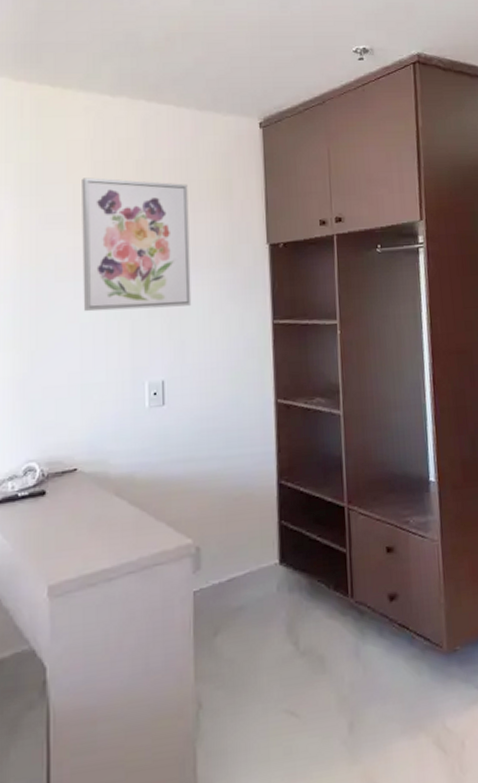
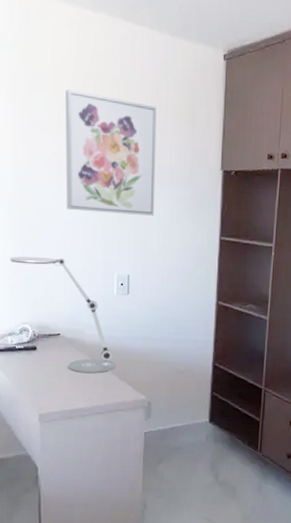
desk lamp: none [13,370,151,519] -> present [10,256,116,374]

